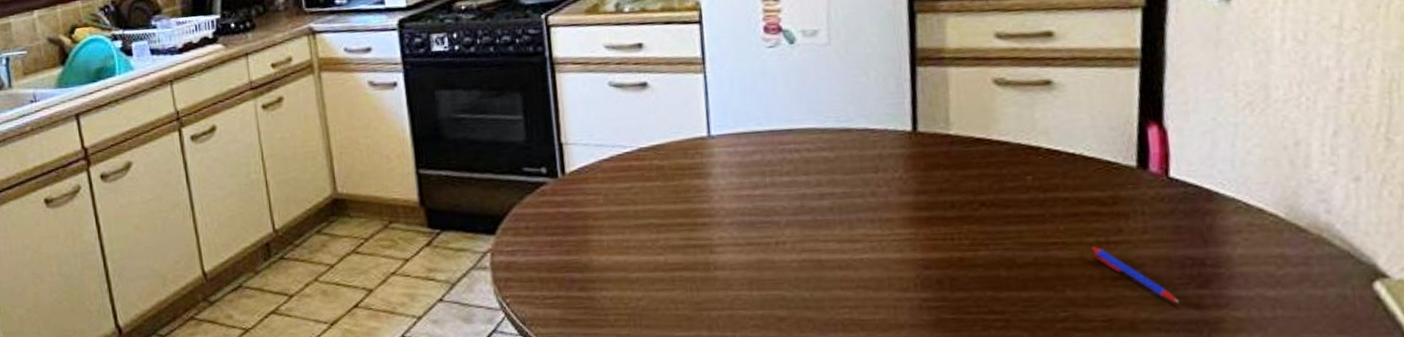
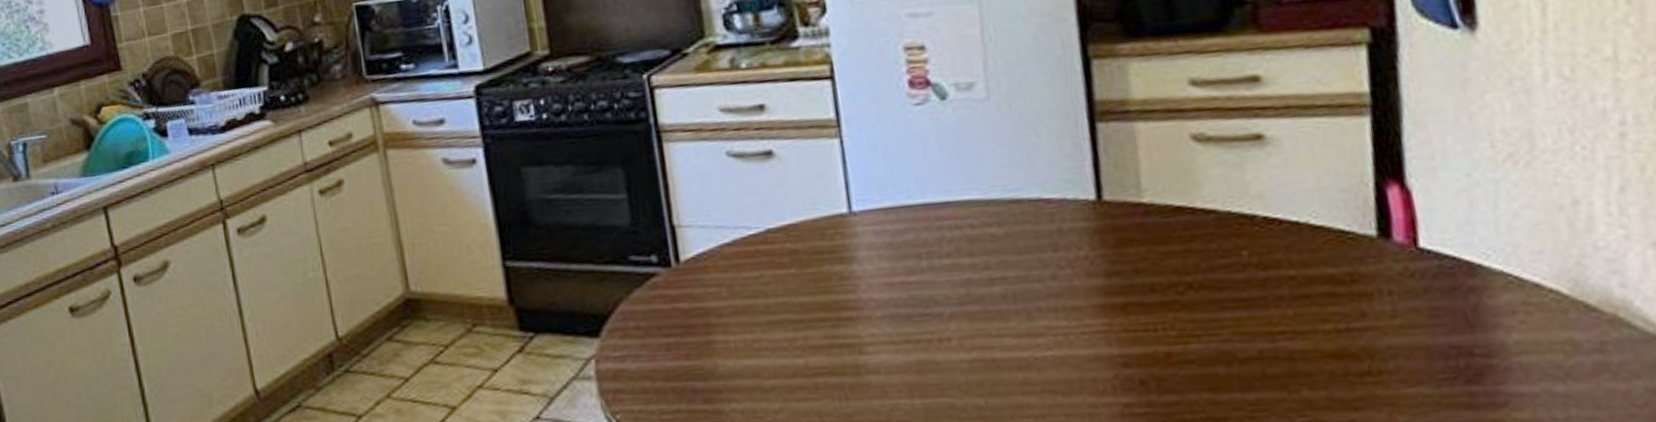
pen: present [1091,246,1179,303] -> none [1329,335,1445,403]

